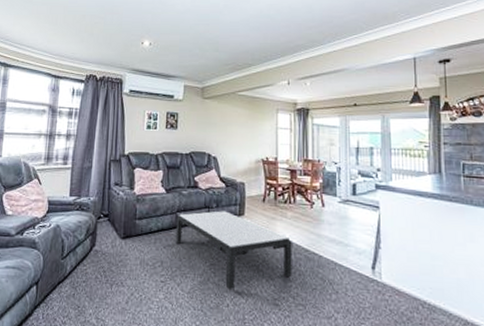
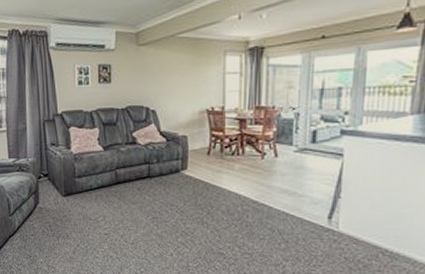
coffee table: present [175,211,292,291] -> none [116,166,239,241]

